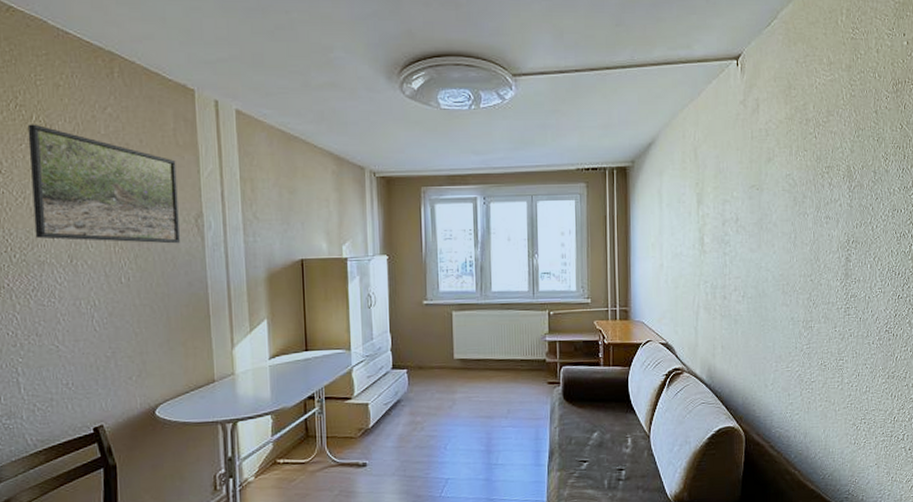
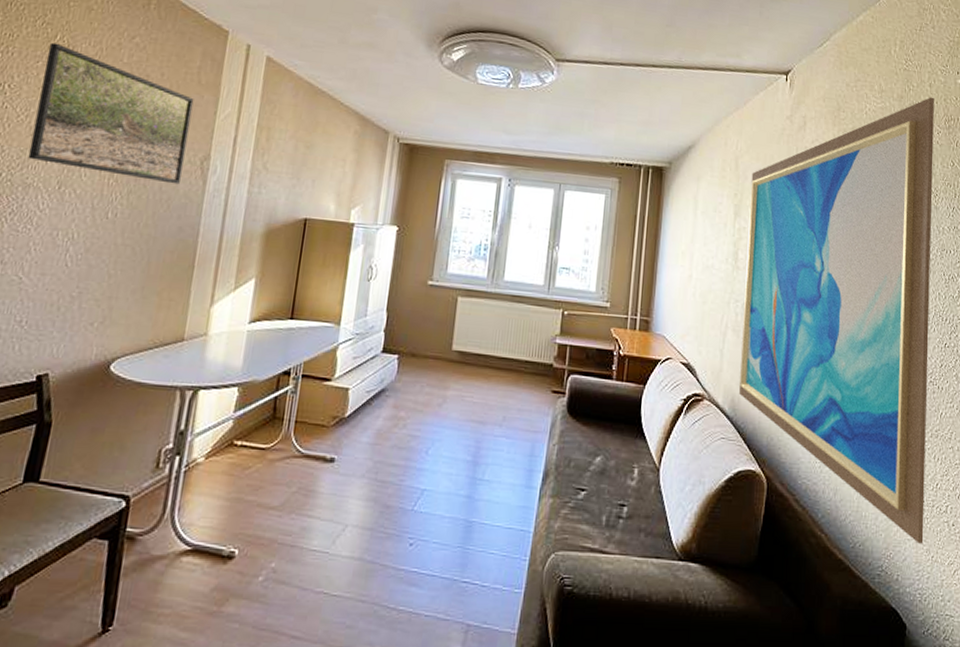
wall art: none [711,63,884,468] -> present [739,97,934,544]

